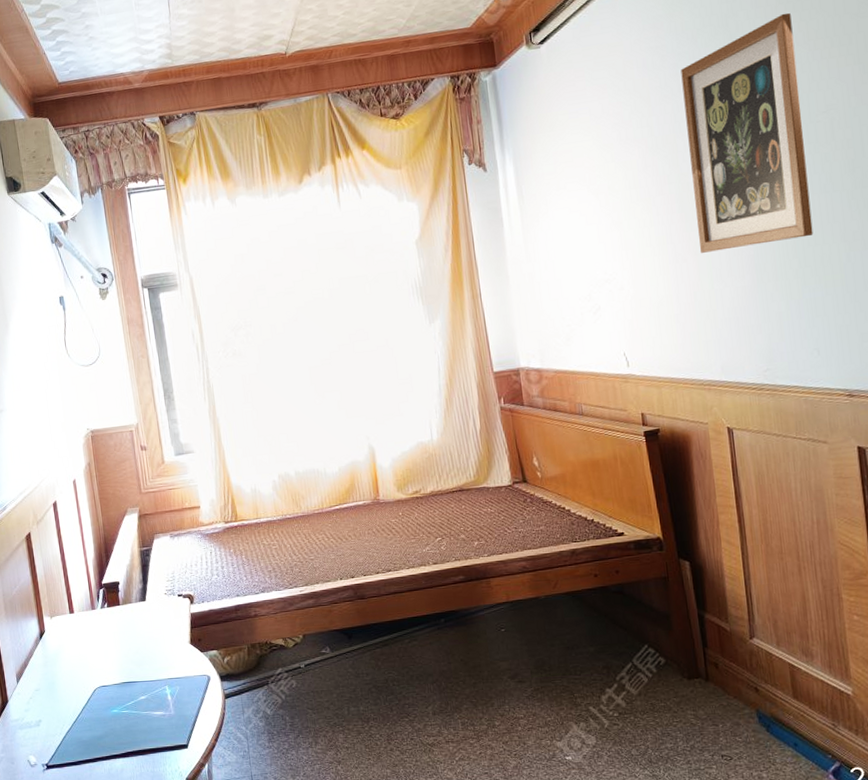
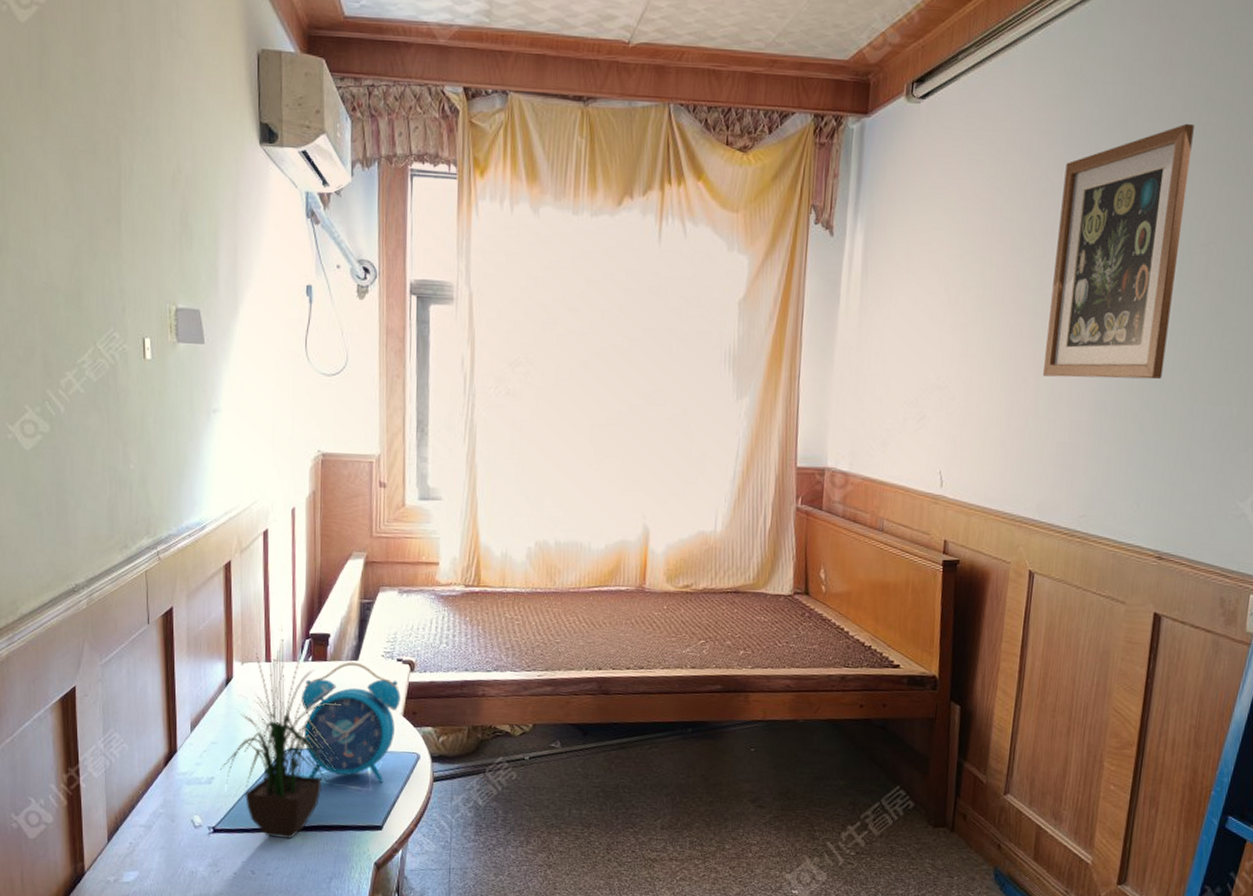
potted plant: none [44,583,142,767] -> present [219,629,345,839]
alarm clock: none [103,602,186,709] -> present [301,662,401,782]

